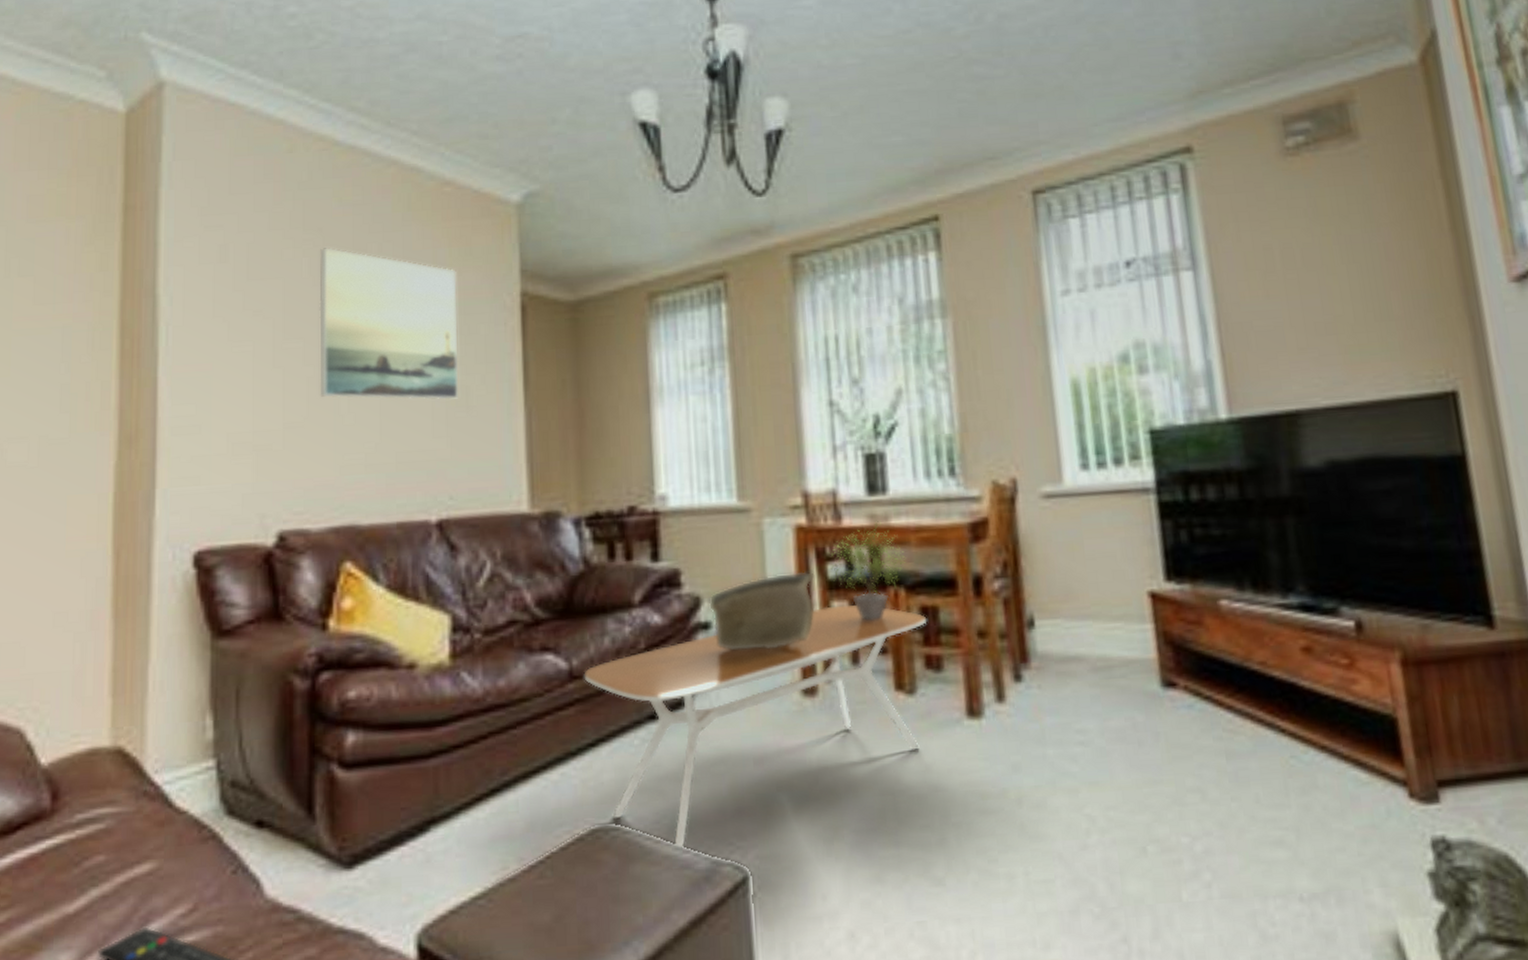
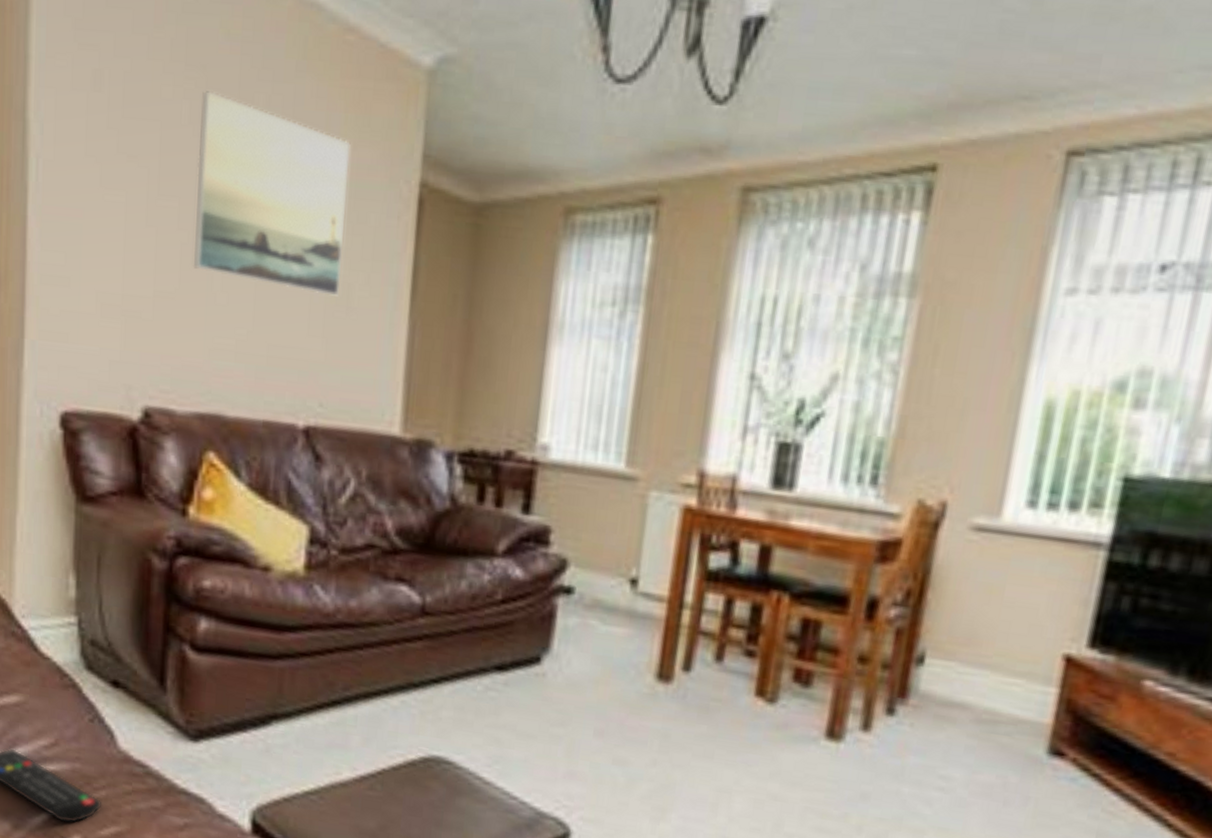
coffee table: present [584,604,927,848] -> none [435,596,807,794]
decorative bowl: present [709,571,815,651] -> none [575,552,694,628]
potted plant: present [830,520,905,621] -> none [712,517,798,622]

